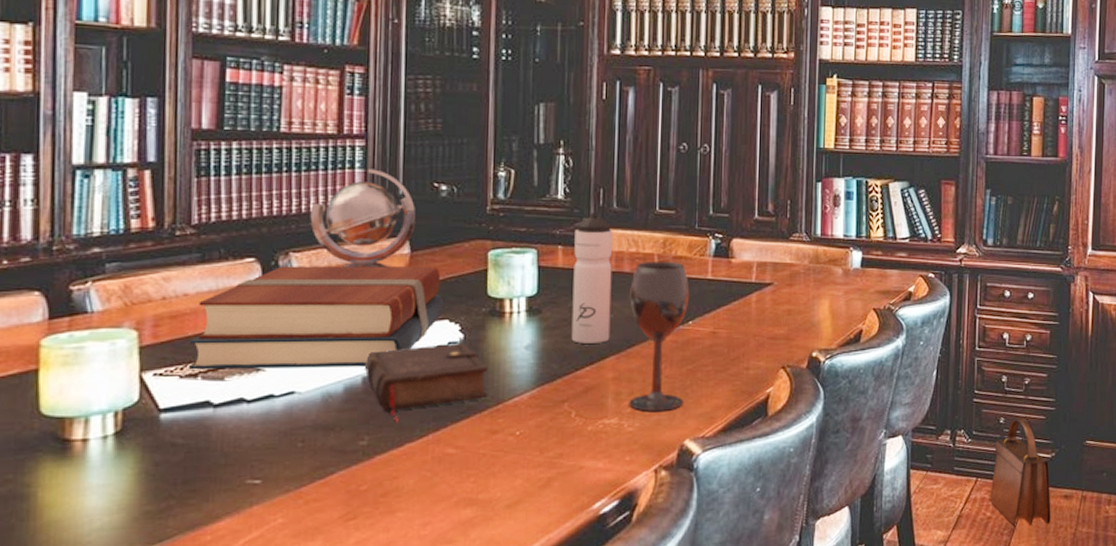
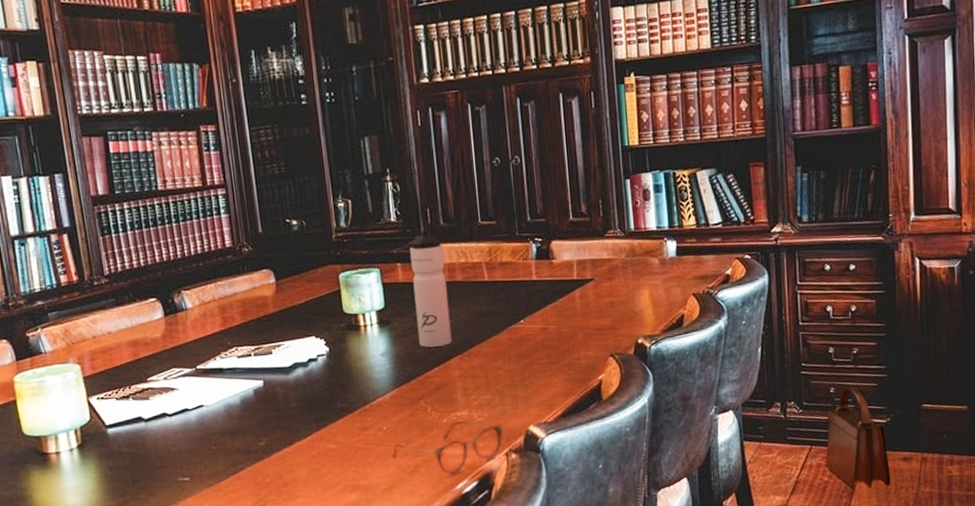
books: present [188,266,444,370] -> none [118,291,310,393]
decorative globe: present [310,169,417,268] -> none [191,212,277,300]
book: present [365,342,488,424] -> none [254,354,356,427]
eyeglasses: none [521,429,656,492] -> present [391,420,504,475]
wine glass: present [629,261,690,411] -> none [464,267,524,403]

